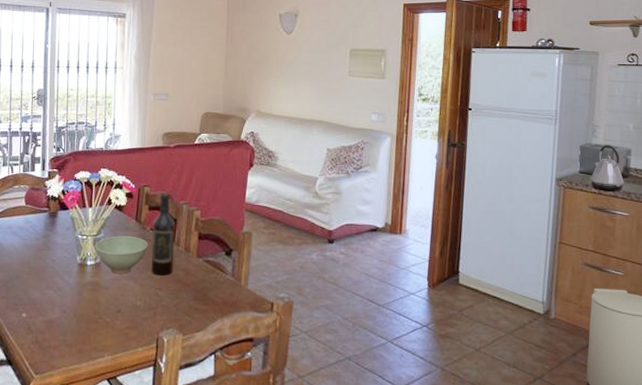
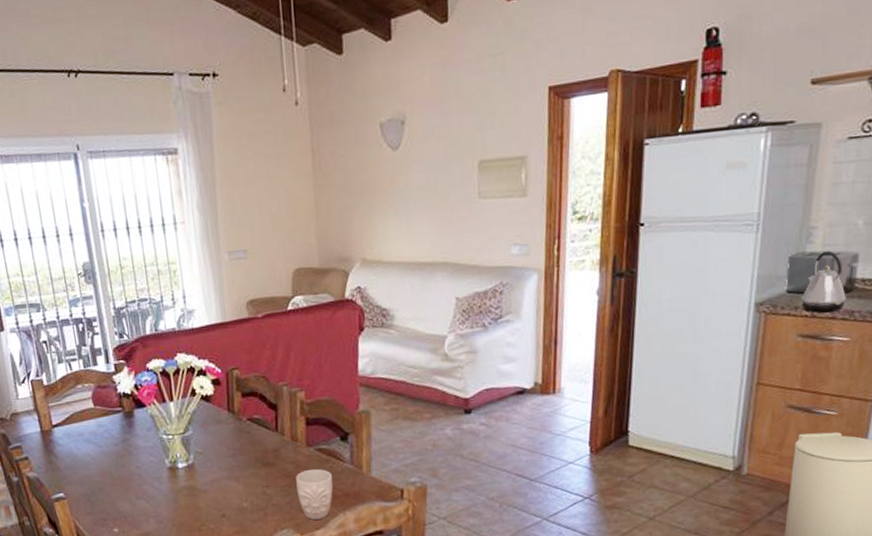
bowl: present [95,236,148,274] -> none [183,429,247,475]
wine bottle: present [151,193,176,275] -> none [249,374,281,472]
cup: none [184,278,216,323] -> present [296,469,334,520]

